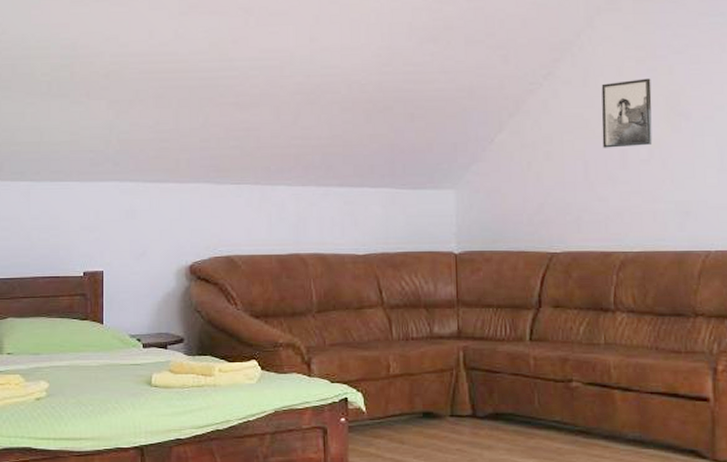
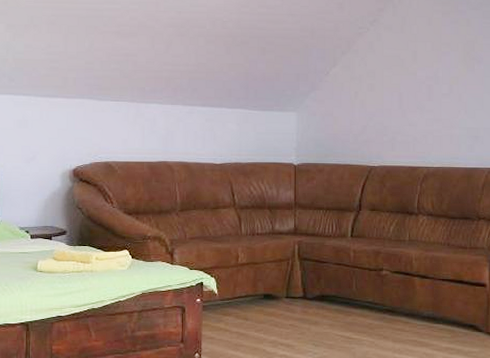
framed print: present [601,78,653,148] -> none [414,28,453,83]

